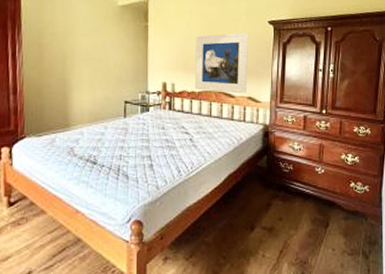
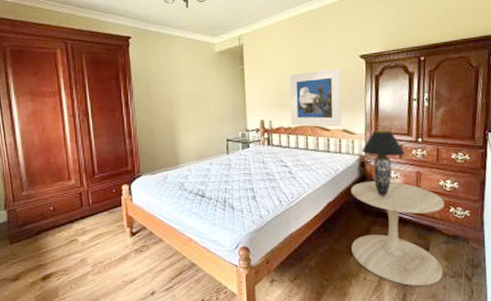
side table: none [251,152,345,264] -> present [350,180,444,286]
table lamp: none [265,99,309,169] -> present [361,130,405,196]

